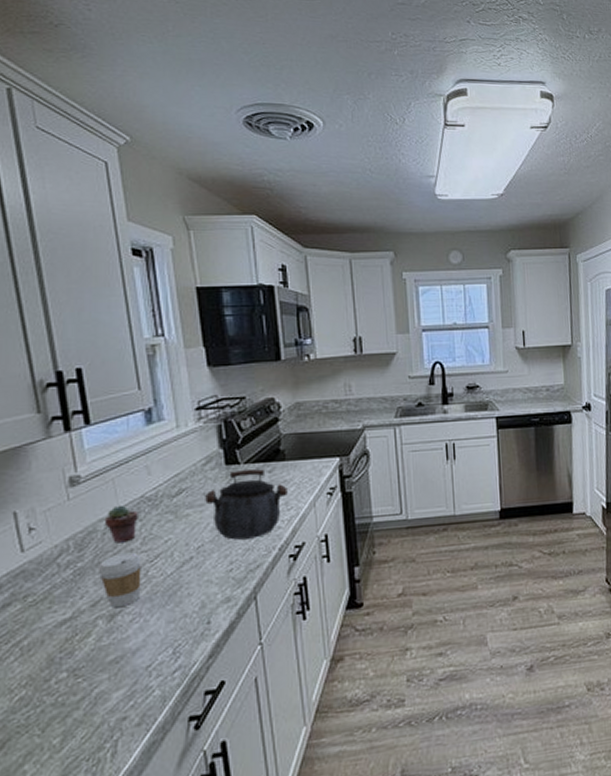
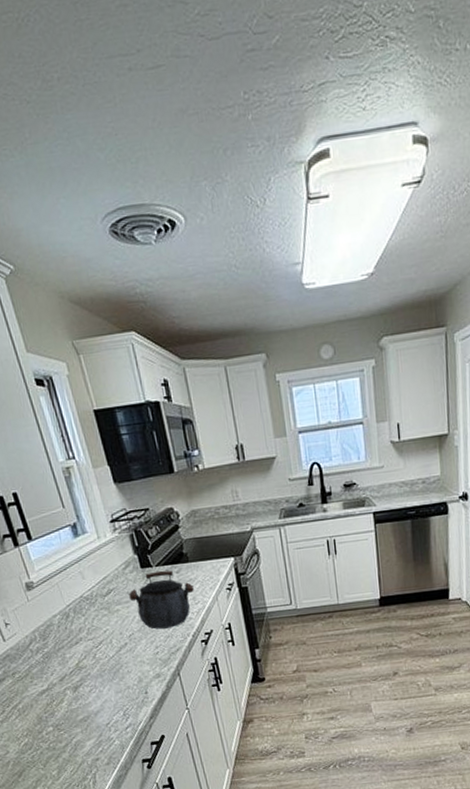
coffee cup: present [97,552,141,608] -> none [59,640,93,682]
potted succulent: present [104,505,138,543] -> none [56,603,82,634]

